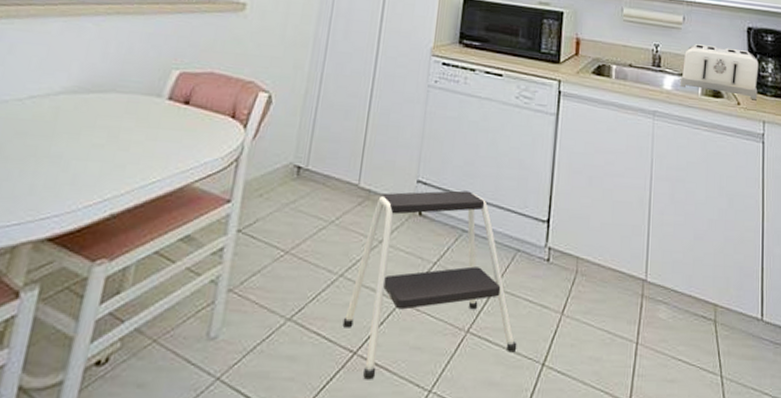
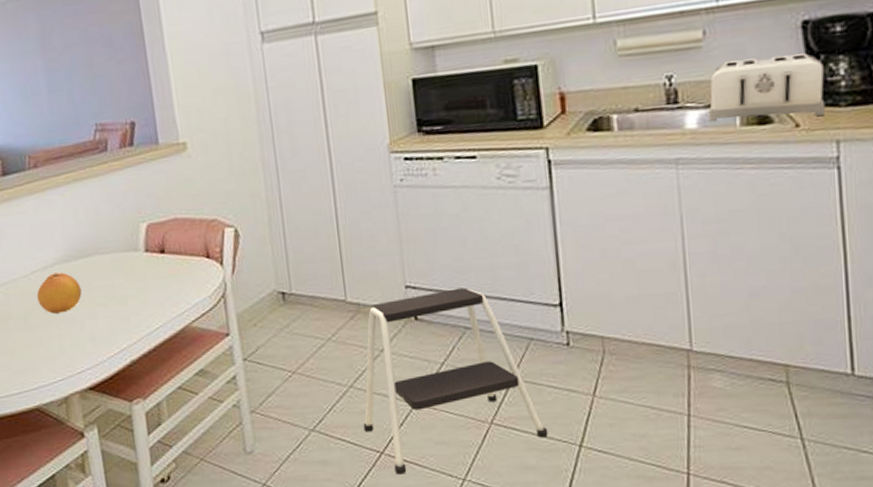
fruit: none [23,102,82,148] -> present [36,272,82,314]

